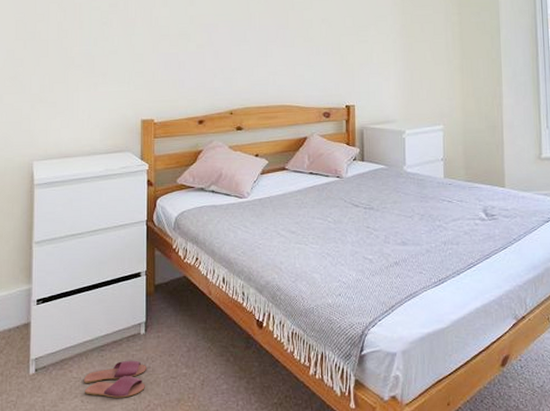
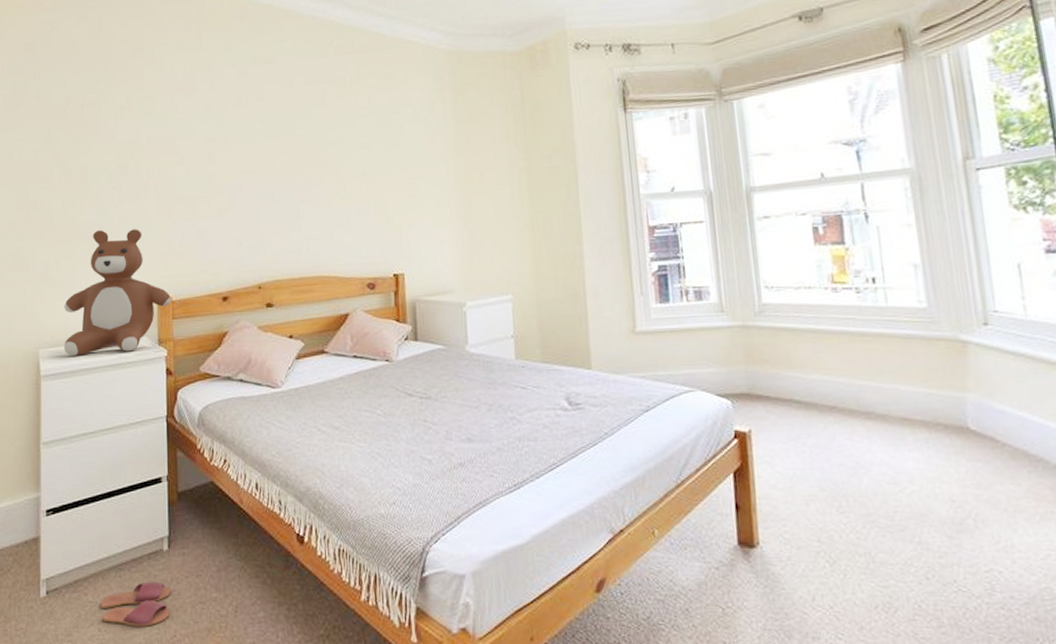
teddy bear: none [56,60,154,169] -> present [64,229,172,357]

